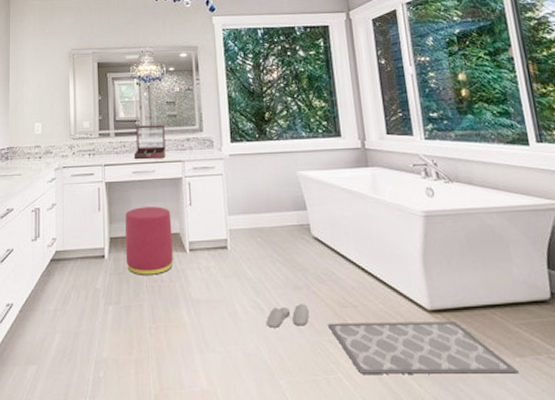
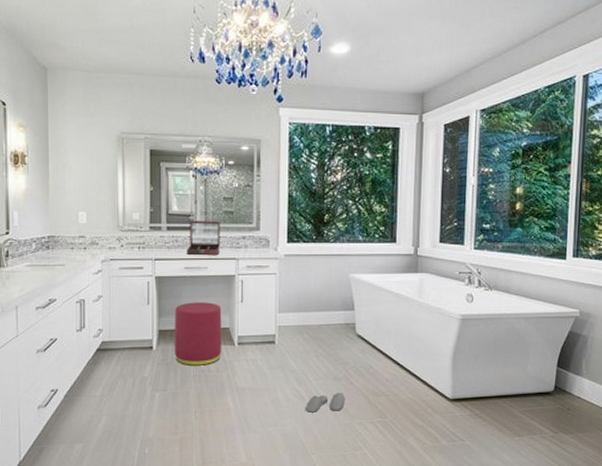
bath mat: present [328,322,519,374] -> none [361,409,515,450]

